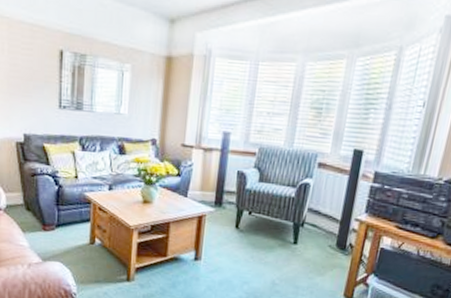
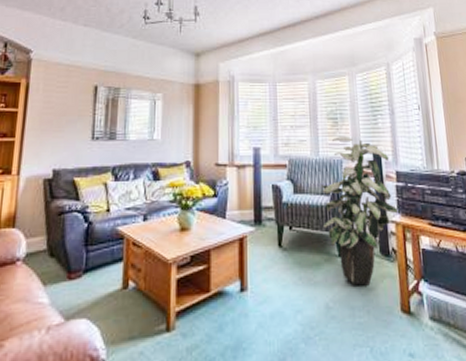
indoor plant: none [284,129,372,272] -> present [320,137,400,286]

